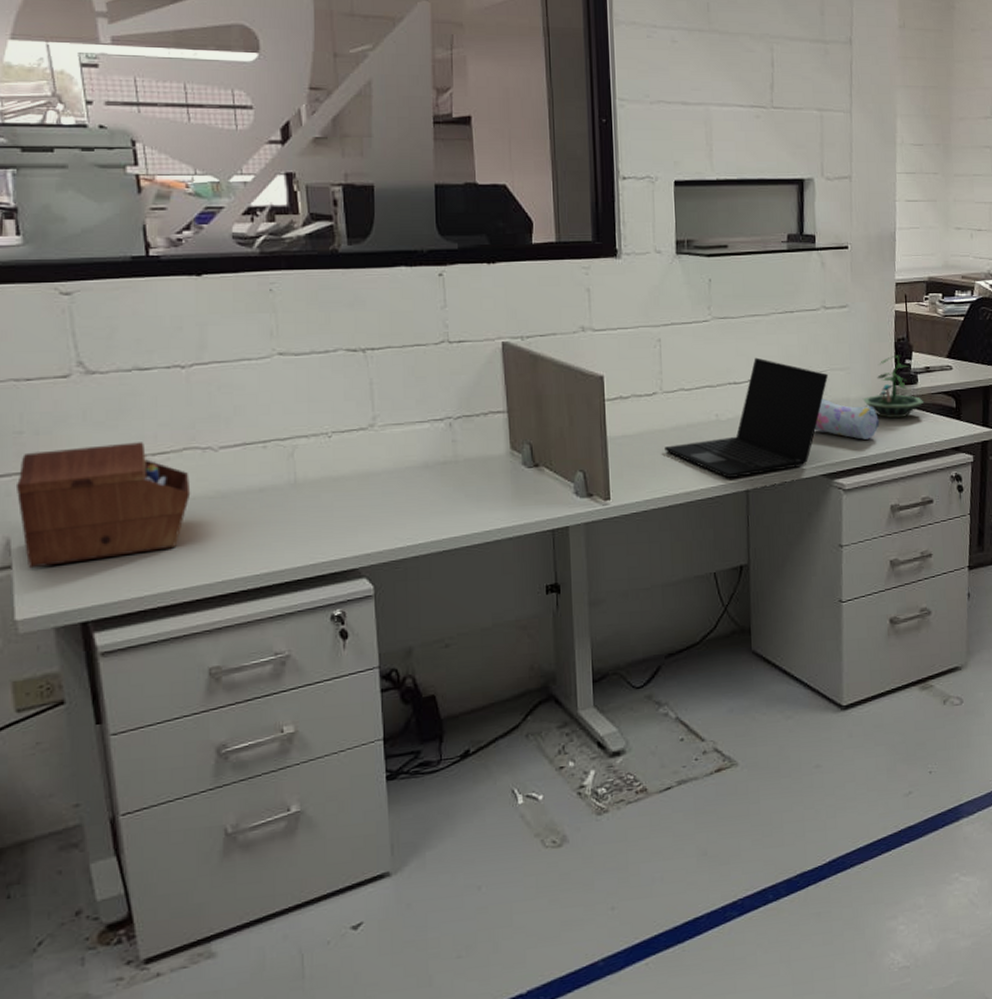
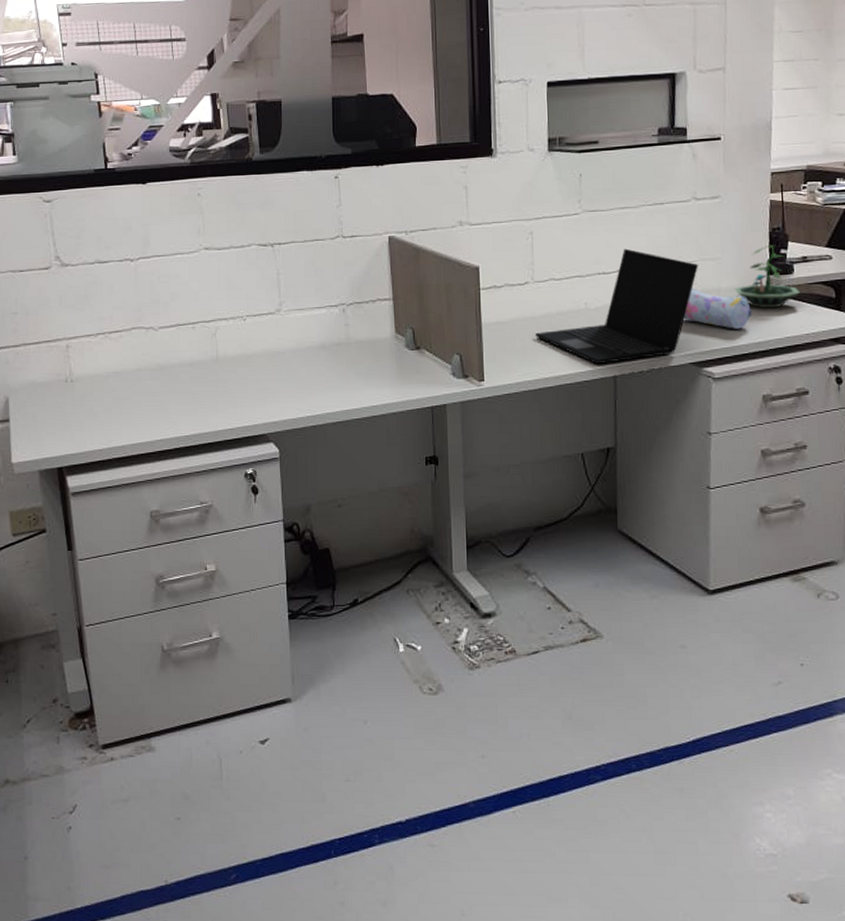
sewing box: present [15,442,191,569] -> none [12,322,138,422]

